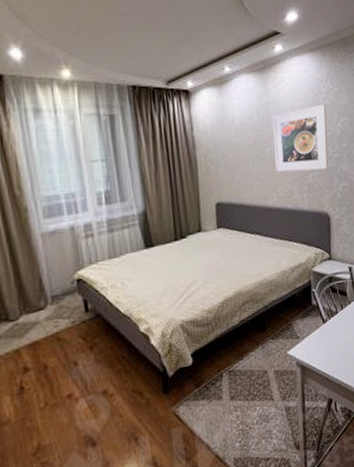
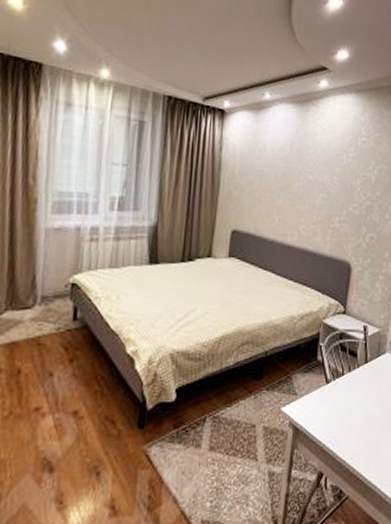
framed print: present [272,104,329,172] -> none [301,147,365,215]

